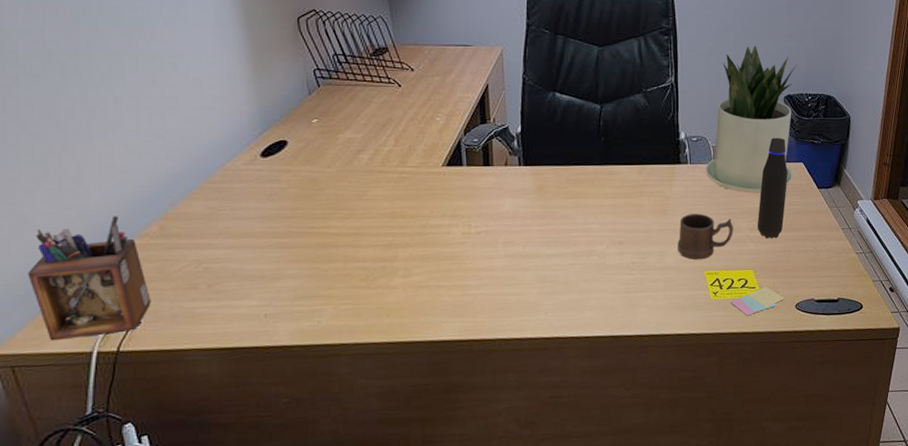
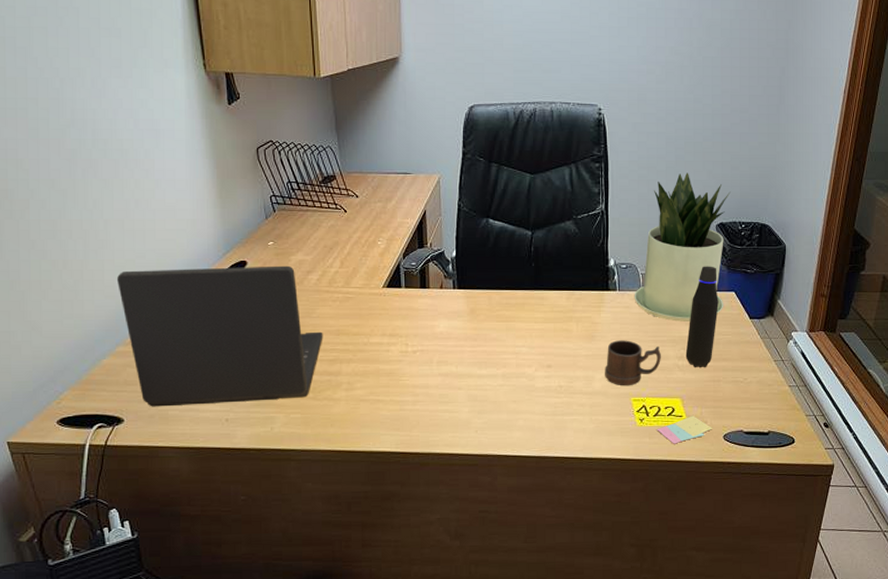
desk organizer: present [27,216,151,341] -> none [35,326,132,433]
laptop: none [130,144,377,306] -> present [116,265,323,407]

